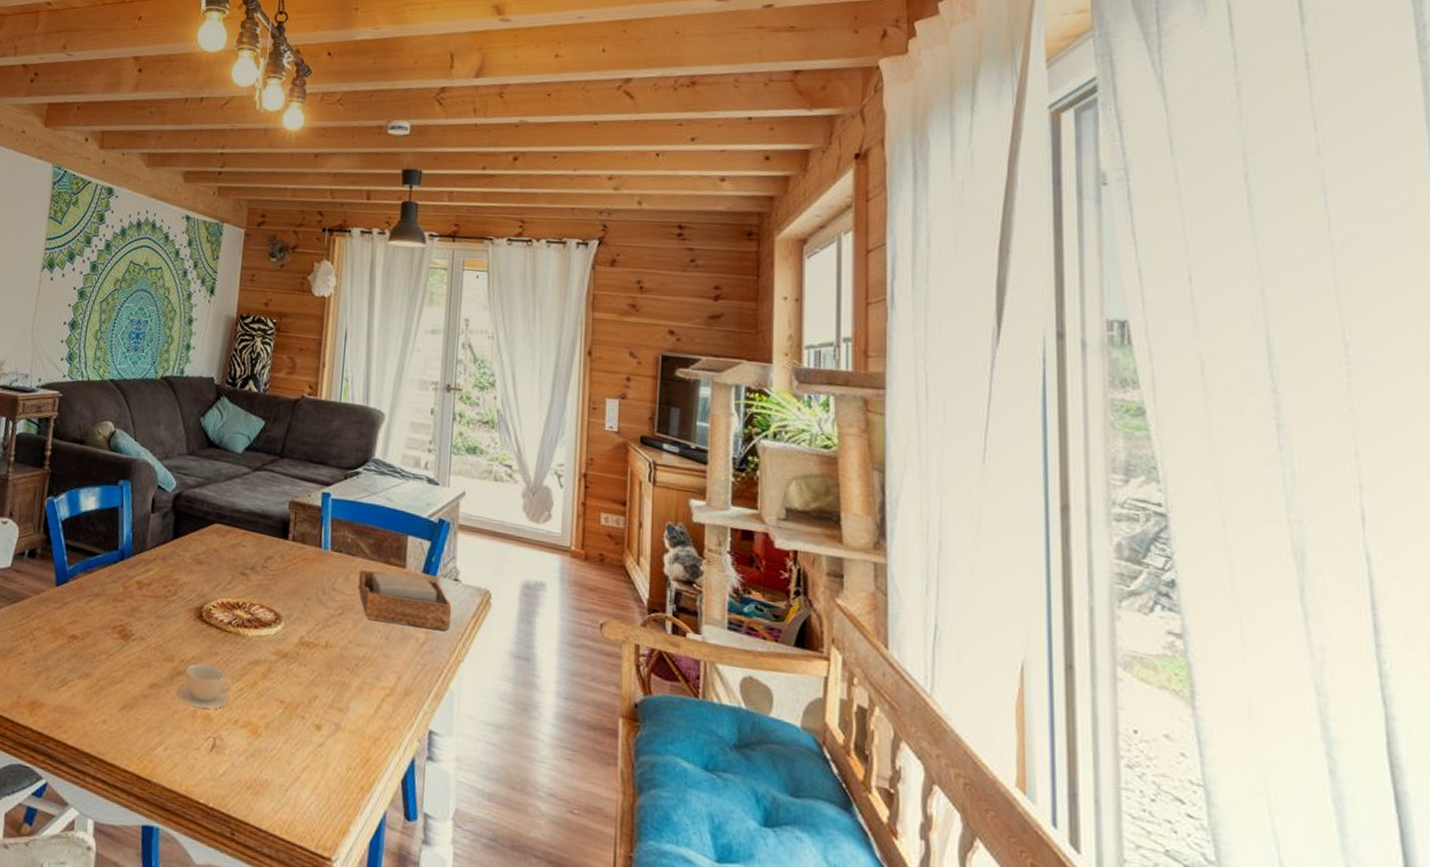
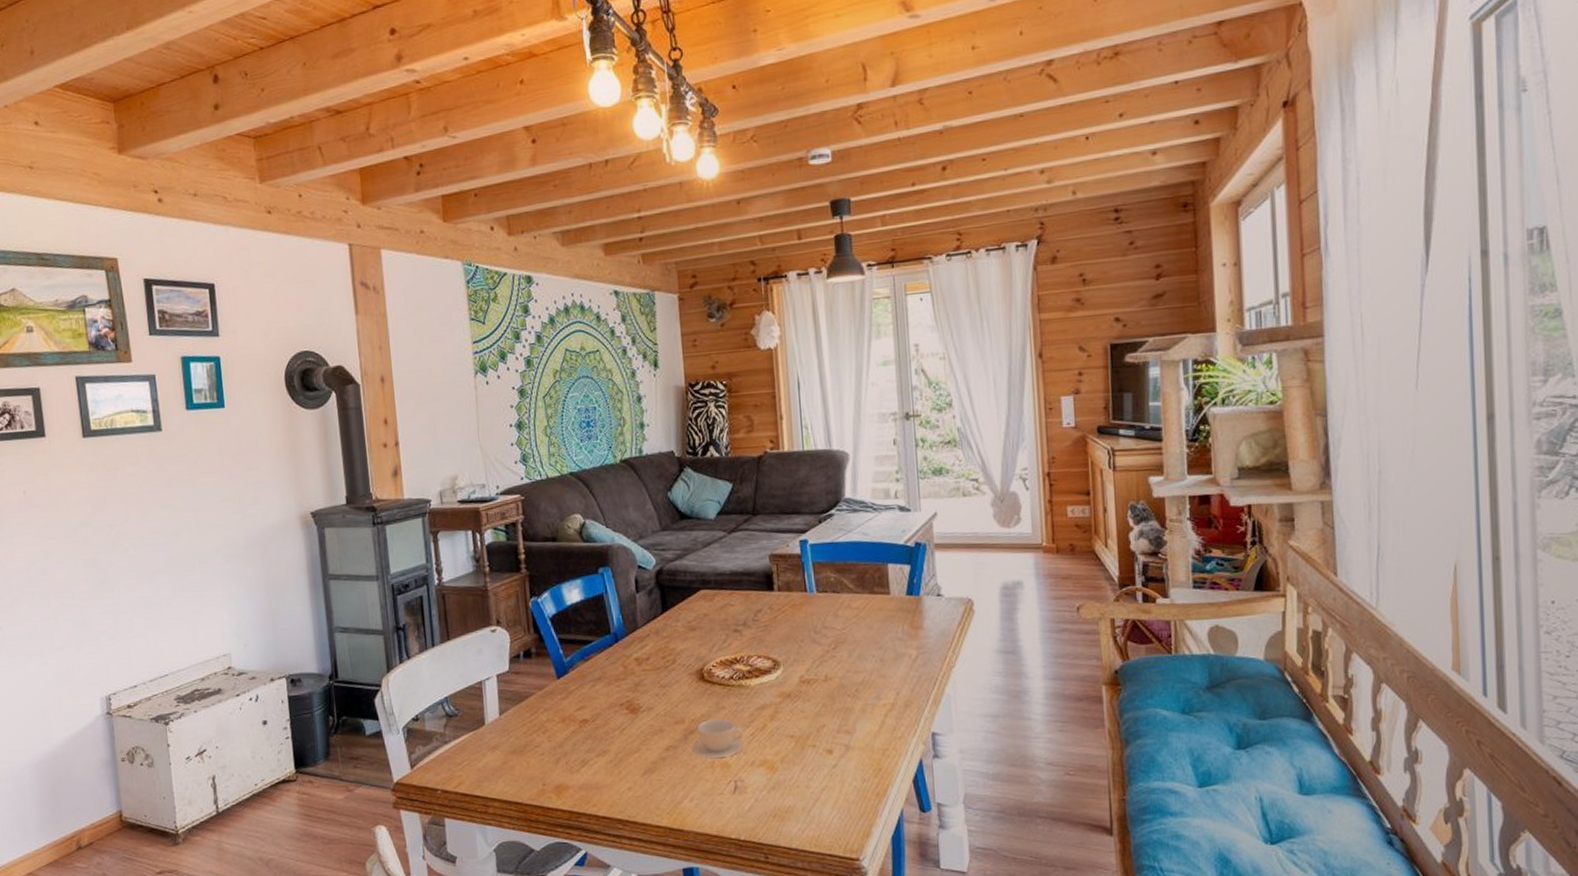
napkin holder: present [358,569,452,632] -> none [847,599,940,647]

